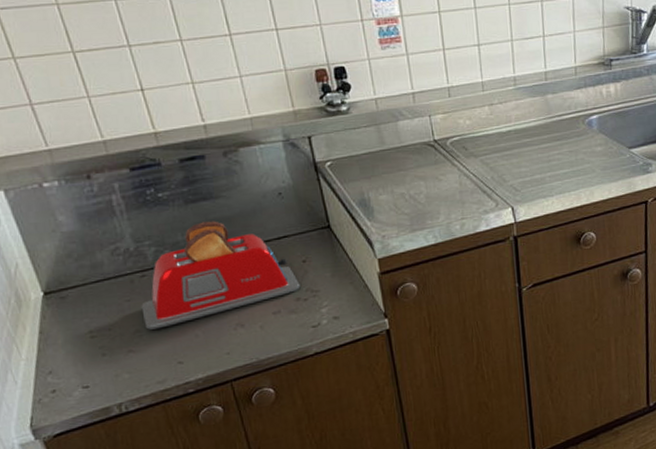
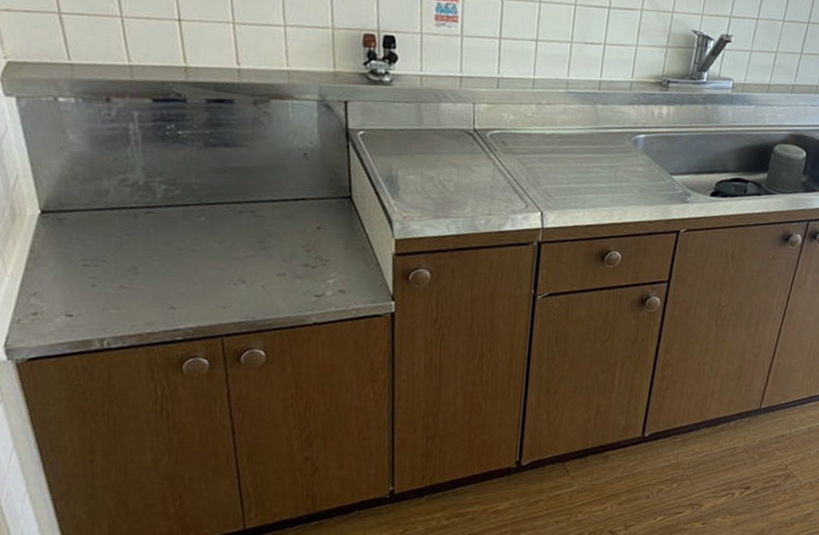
toaster: present [141,221,301,330] -> none [141,168,311,270]

